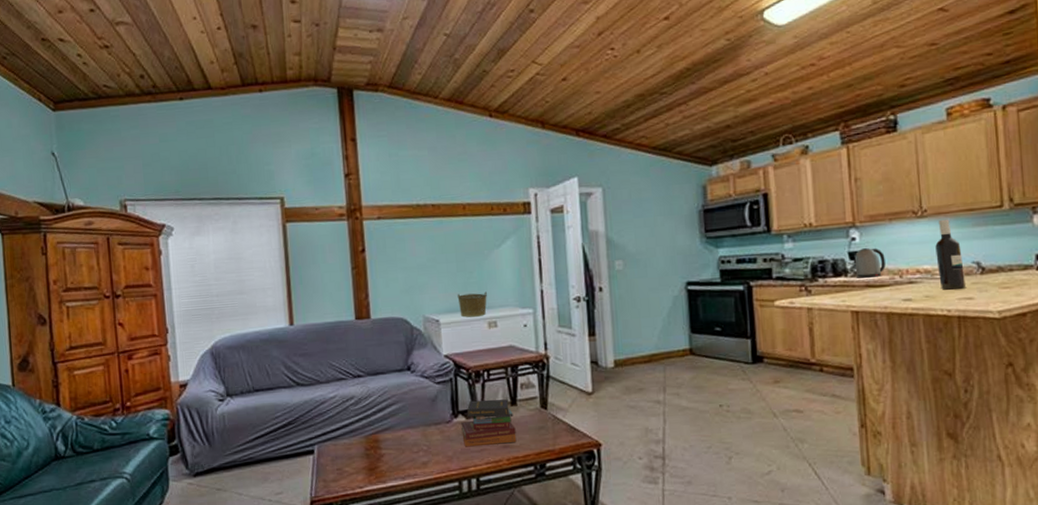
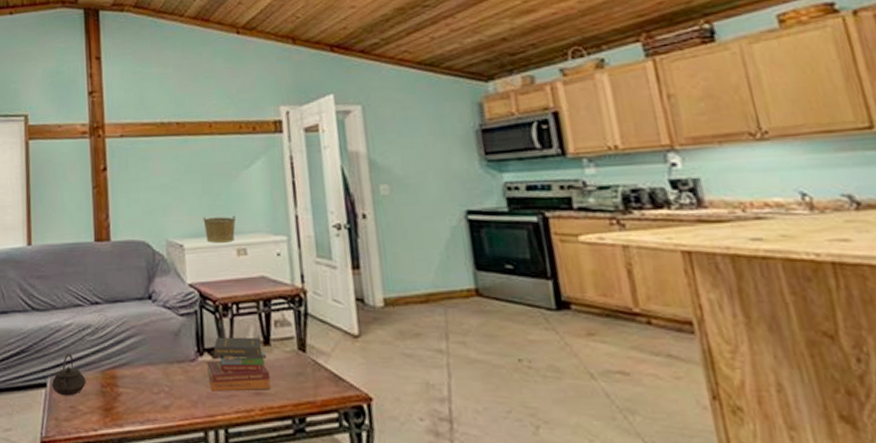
teapot: none [318,423,351,460] -> present [51,354,86,396]
kettle: present [854,248,886,278] -> none [678,175,721,211]
wine bottle: present [935,219,967,291] -> none [785,142,838,230]

